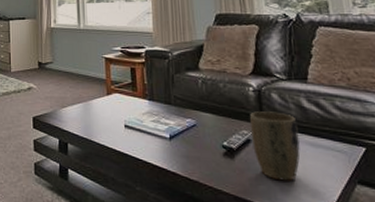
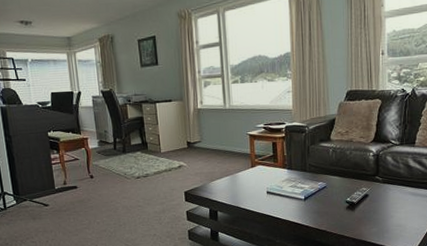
plant pot: present [249,111,300,181] -> none [368,171,404,224]

